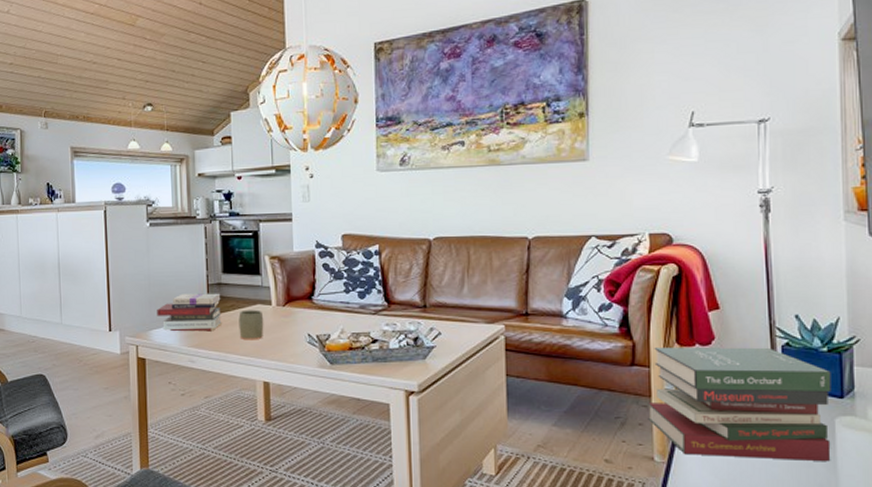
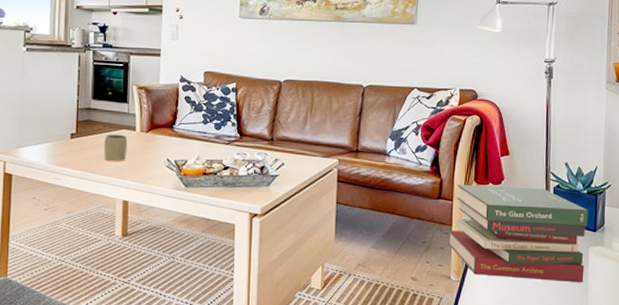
books: present [157,293,223,332] -> none [27,116,89,152]

